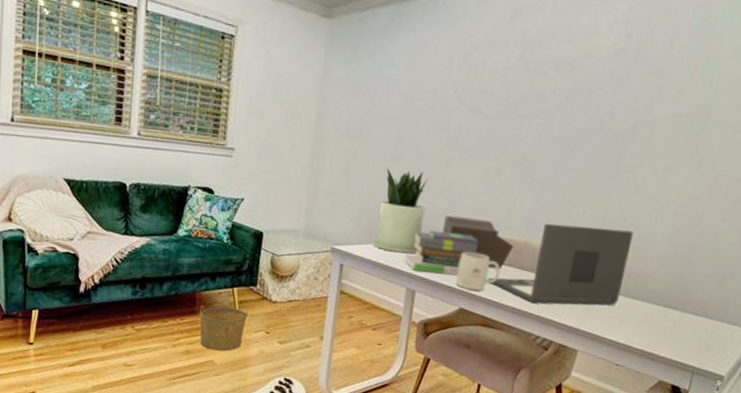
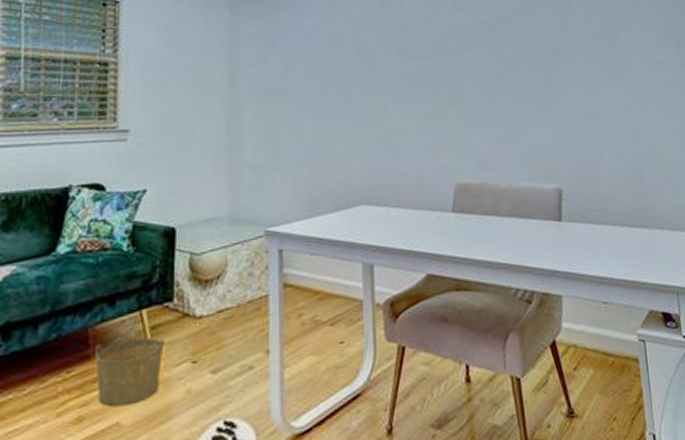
planter: present [371,168,428,254] -> none [312,124,369,223]
books: present [405,230,479,276] -> none [355,186,433,240]
sewing box: present [443,215,514,269] -> none [391,166,471,220]
mug: present [456,251,500,291] -> none [415,205,463,251]
laptop: present [488,223,634,306] -> none [451,153,588,252]

